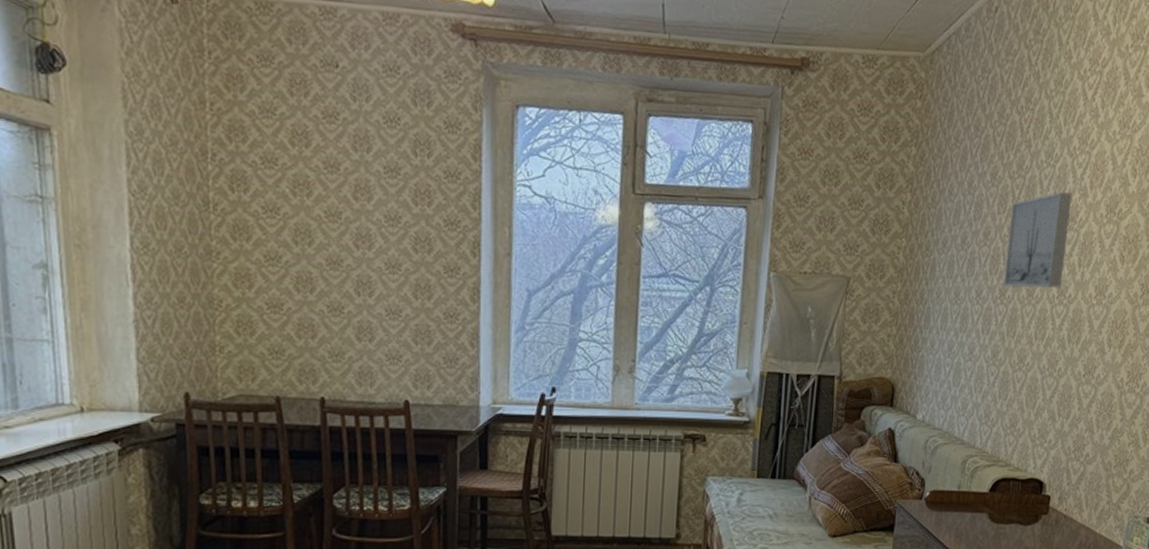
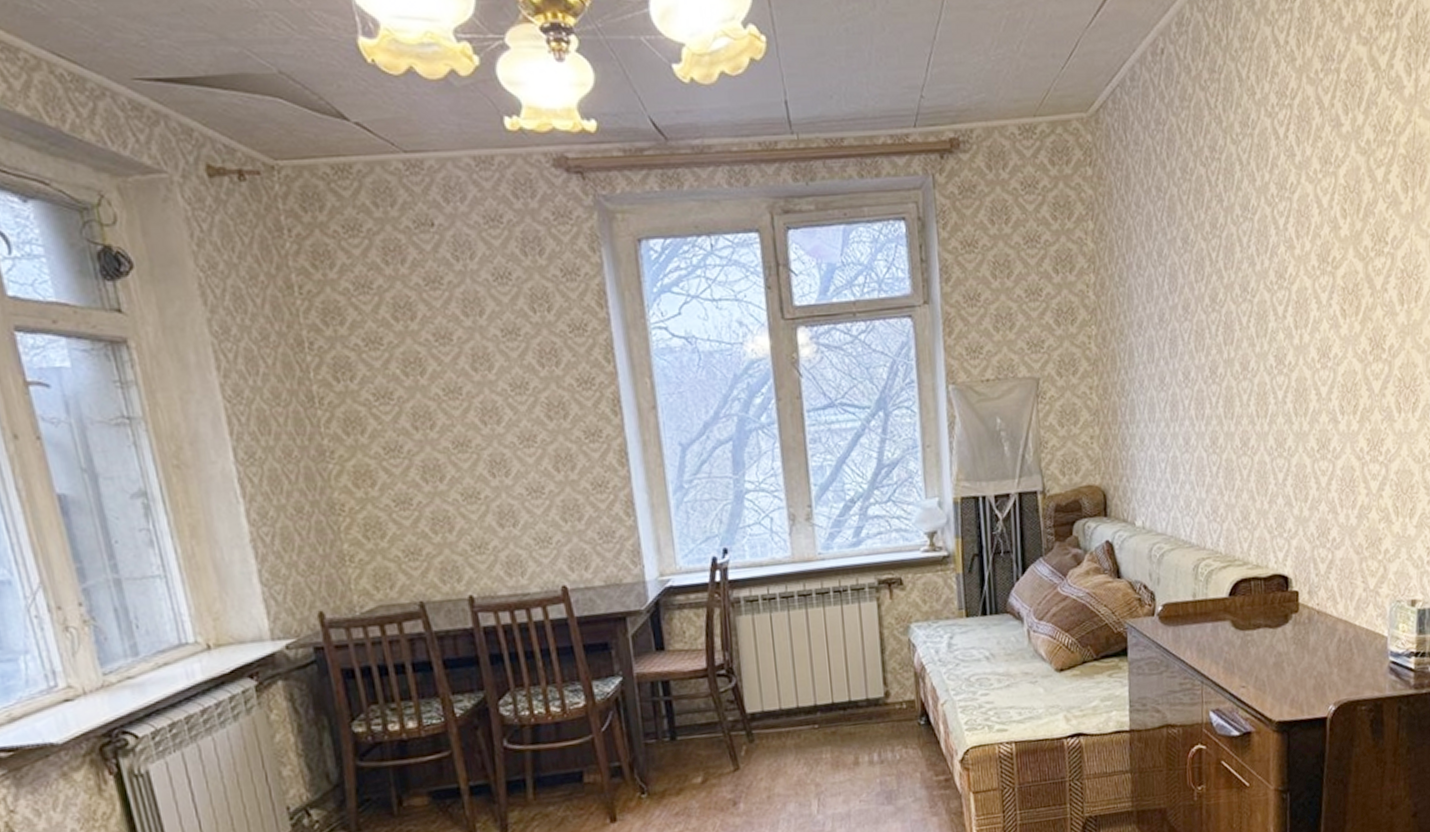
wall art: present [1003,192,1072,288] -> none [1210,247,1279,364]

